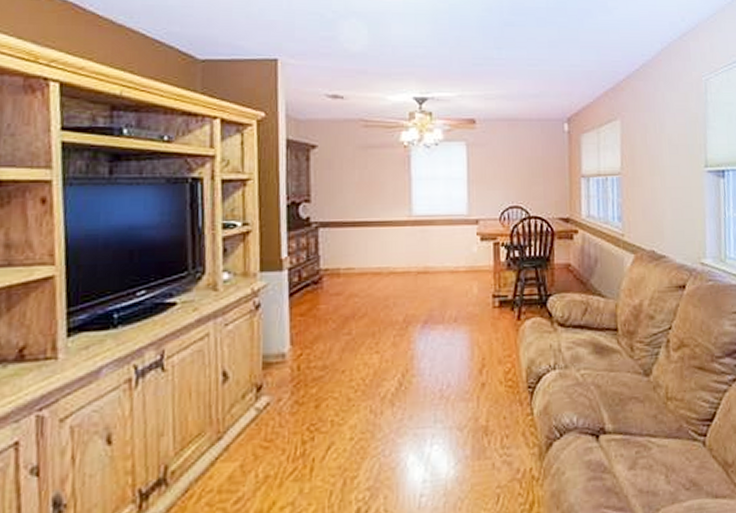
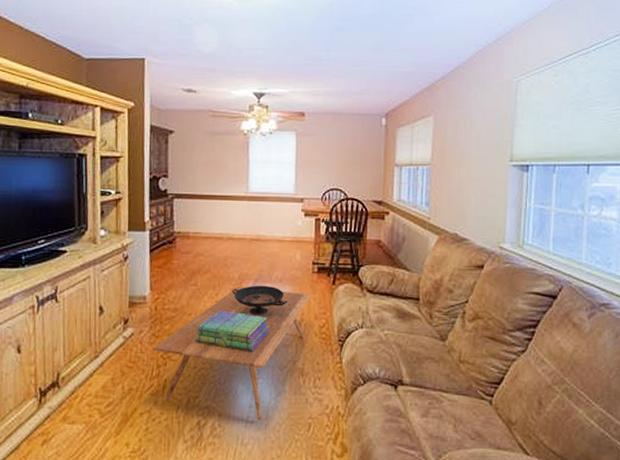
coffee table: none [296,330,493,497] -> present [153,286,311,420]
stack of books: none [351,363,444,412] -> present [196,311,269,352]
decorative bowl: none [395,327,466,366] -> present [231,285,288,315]

